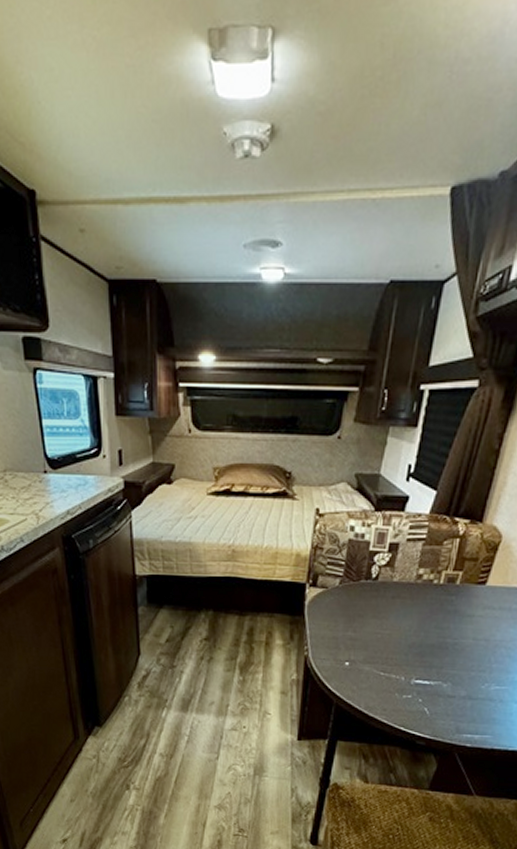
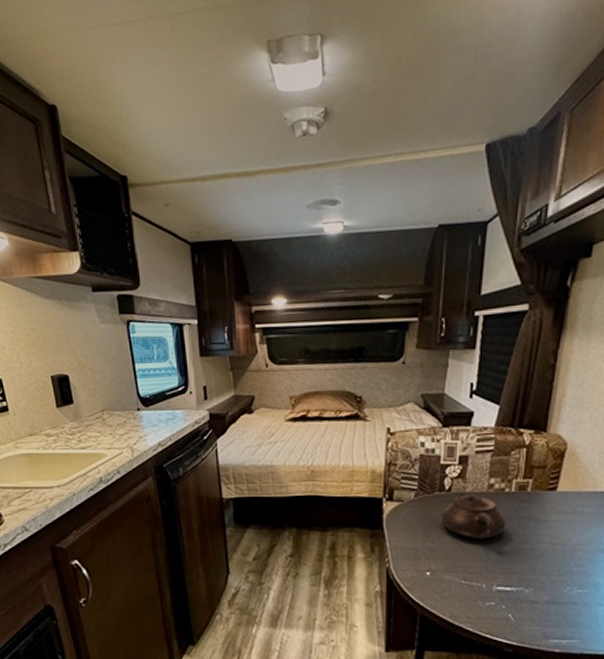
teapot: none [365,581,431,631] -> present [442,492,506,539]

